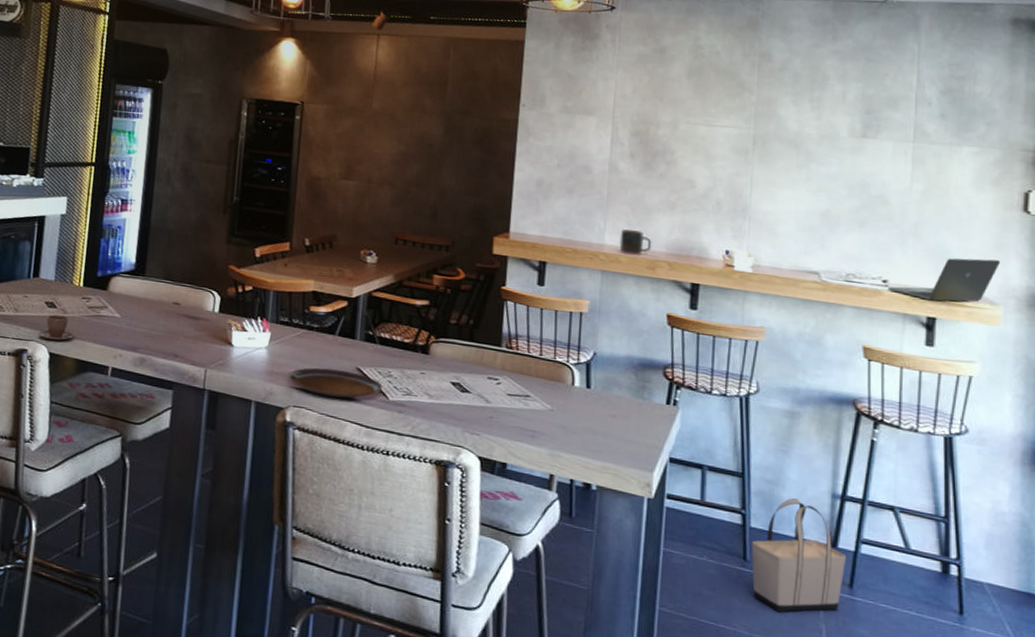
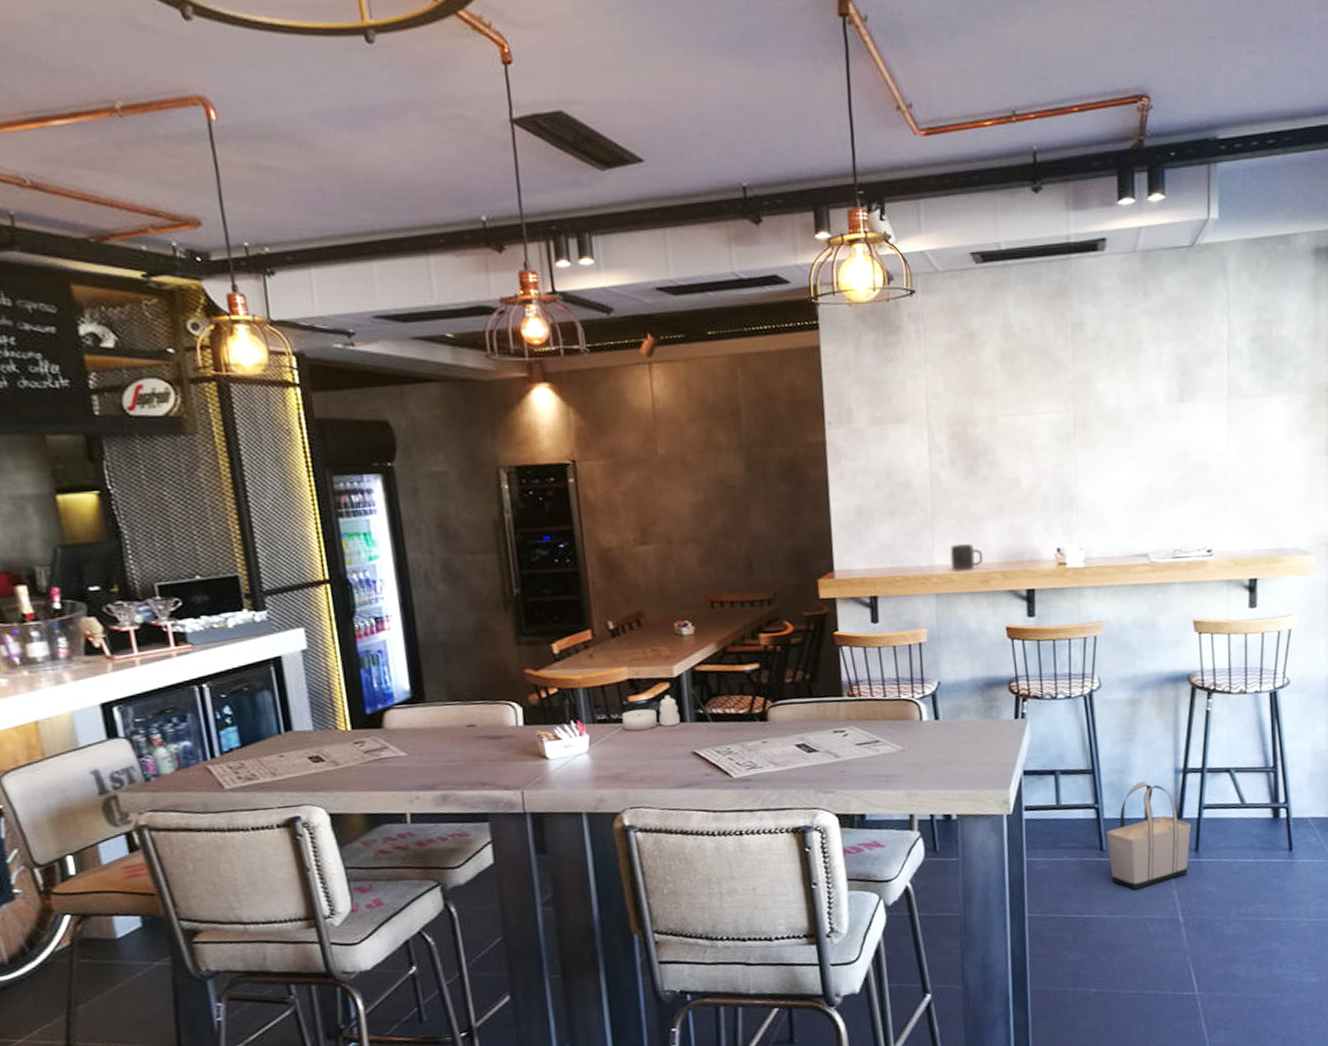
teacup: present [38,314,74,341] -> none [308,768,354,799]
plate: present [288,367,383,399] -> none [617,757,724,790]
sugar bowl: none [301,311,352,341] -> present [622,694,681,731]
laptop: present [887,258,1001,303] -> none [1212,509,1312,563]

